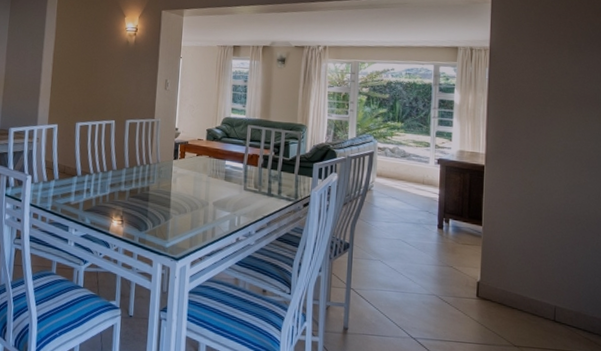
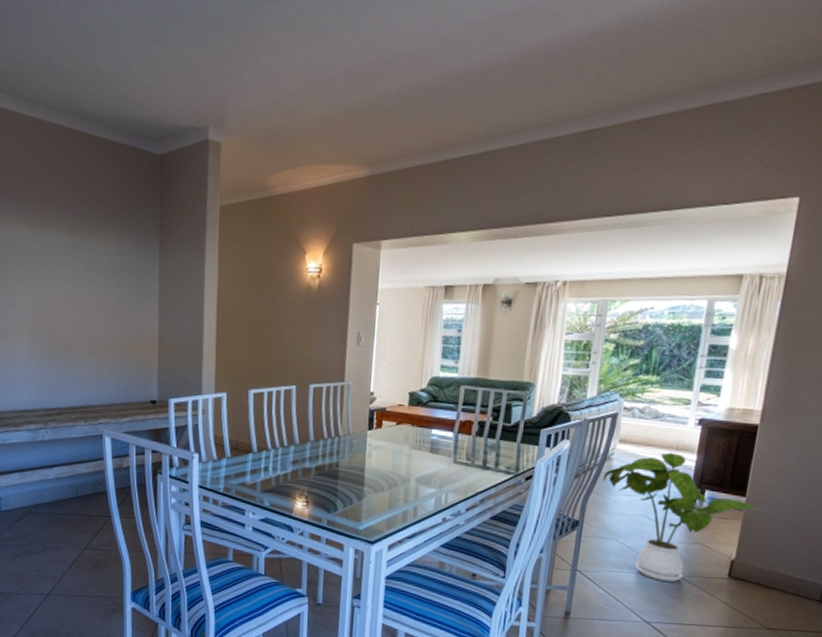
house plant: none [366,186,497,301] -> present [602,453,762,582]

